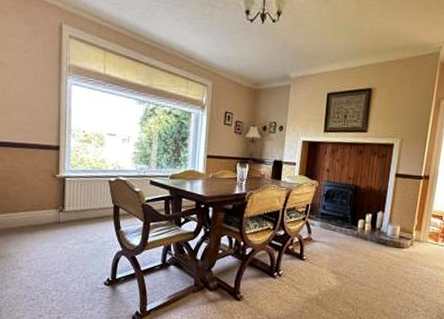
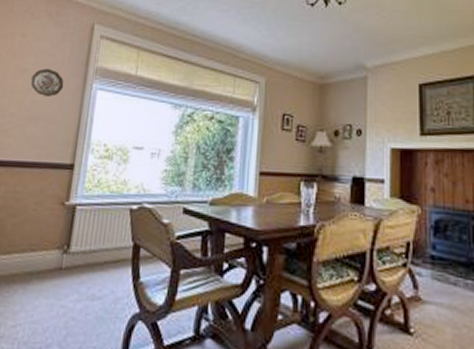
decorative plate: none [10,63,41,89] -> present [30,68,64,96]

